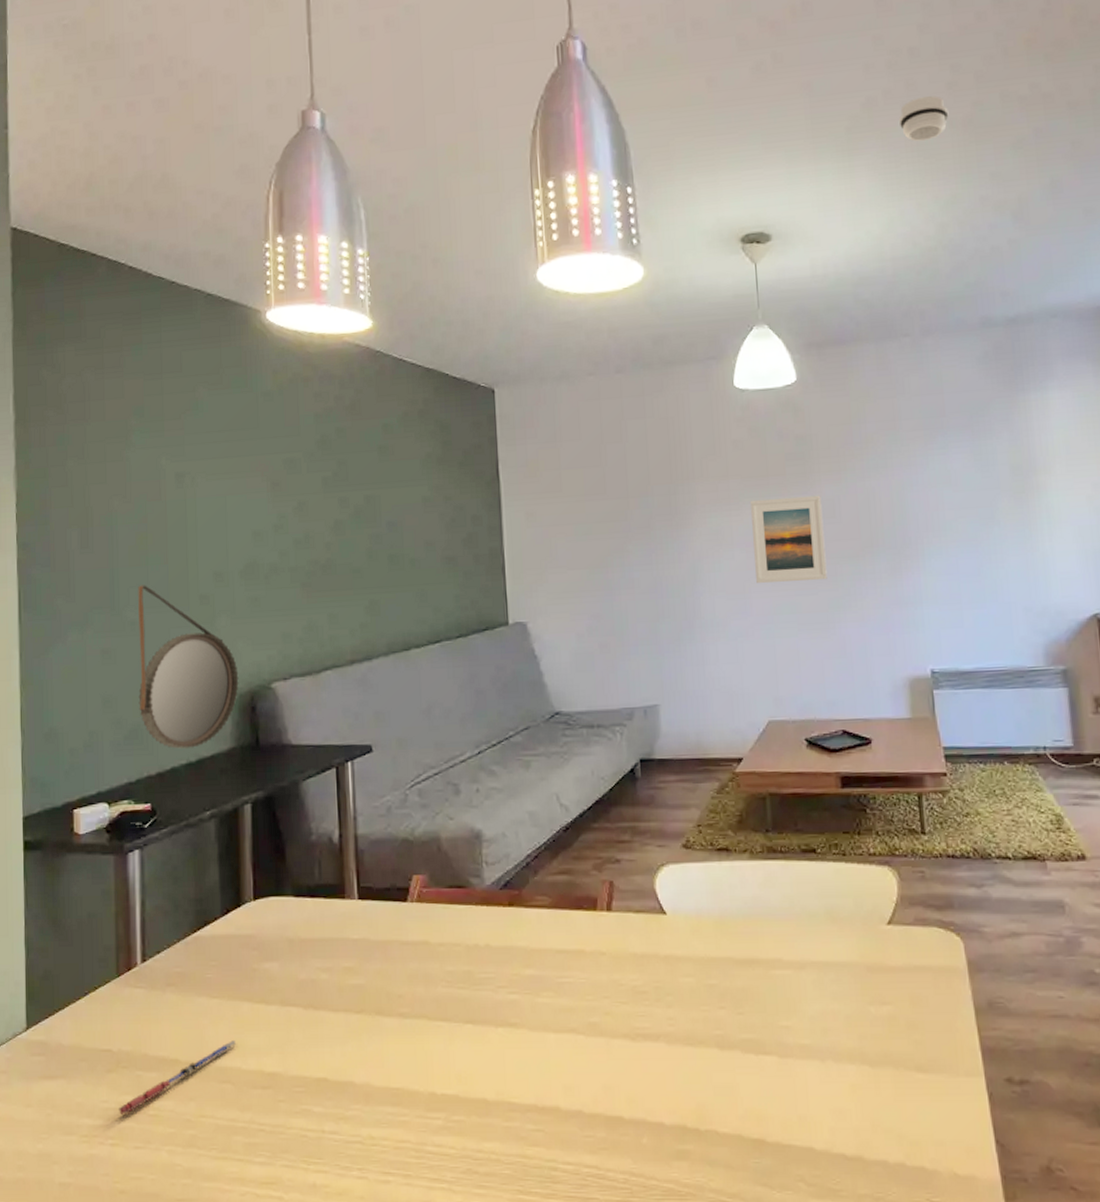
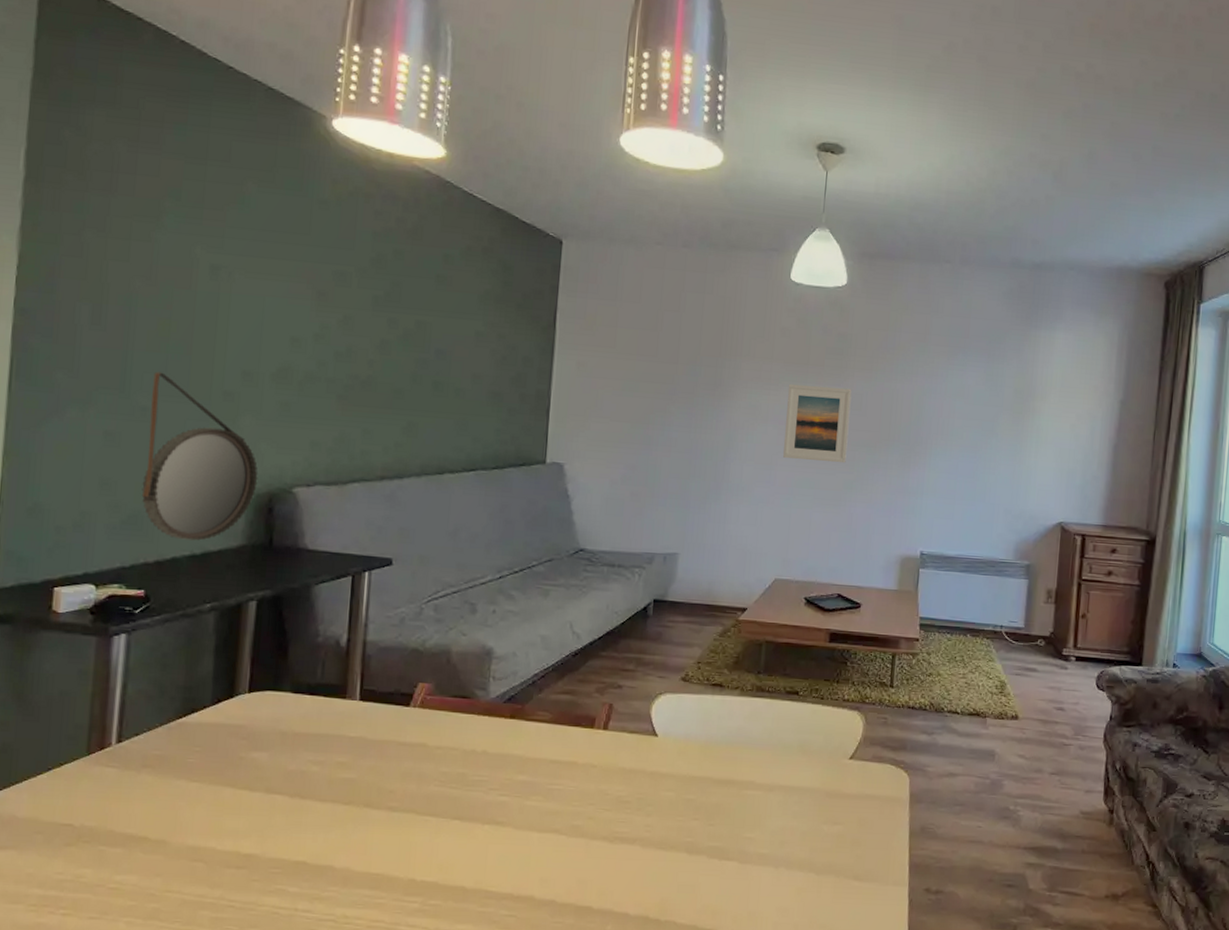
pen: present [117,1040,237,1115] -> none [73,822,214,887]
smoke detector: present [898,96,949,142] -> none [972,53,1017,94]

